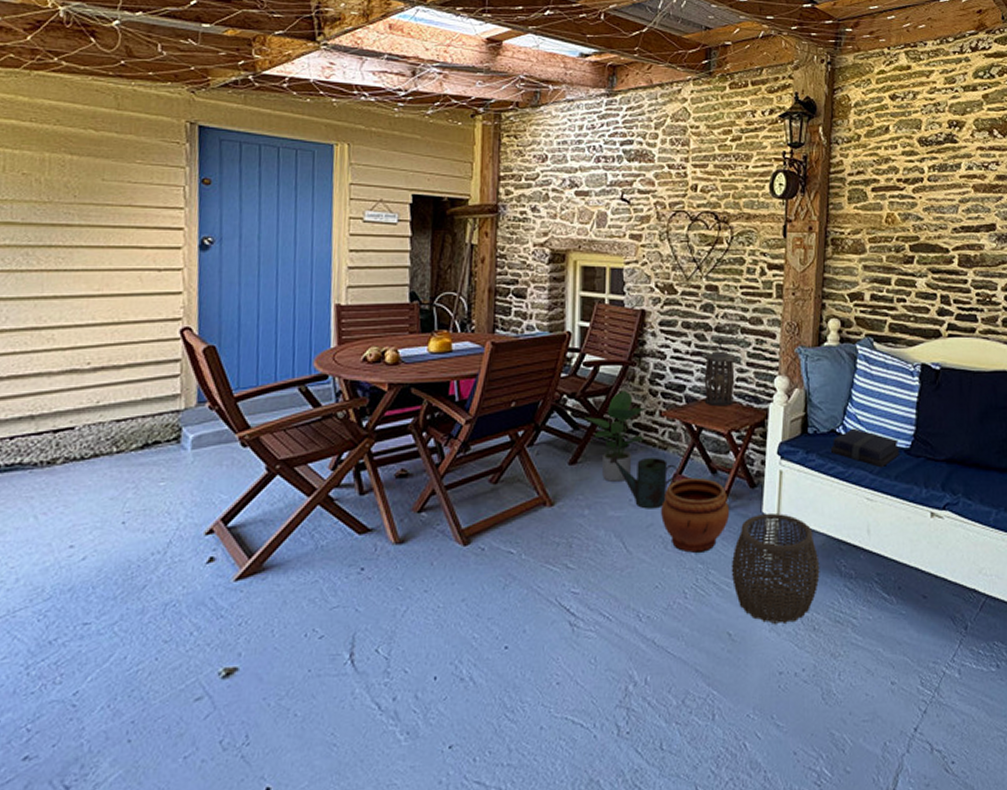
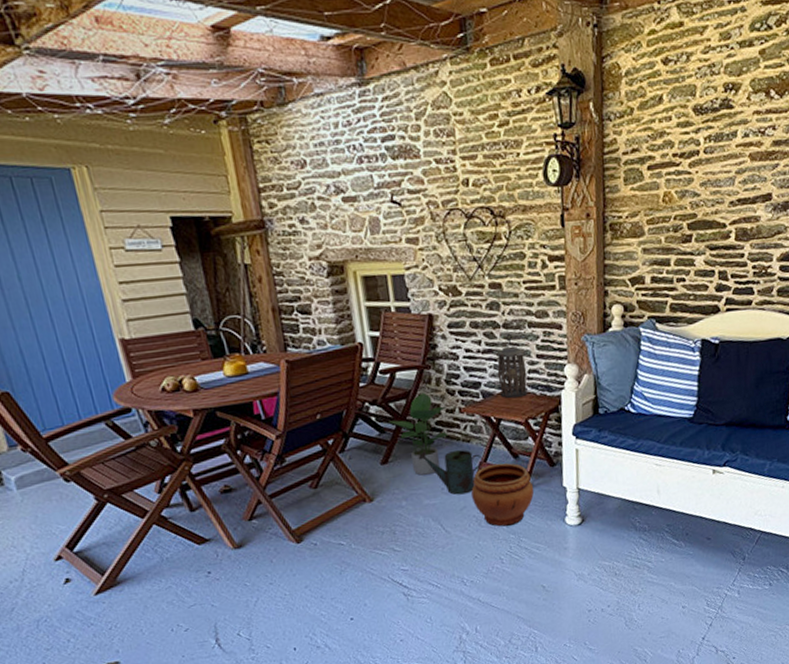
woven basket: present [731,512,820,624] -> none [539,485,618,575]
book: present [831,428,900,468] -> none [621,404,684,437]

